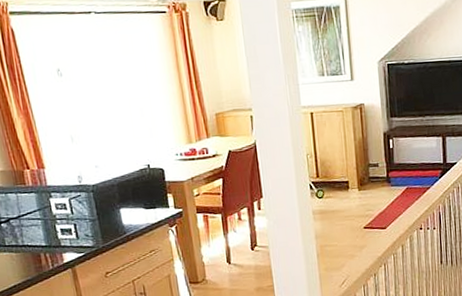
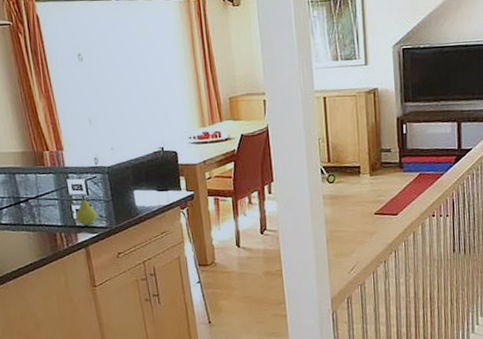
fruit: none [60,215,83,246] -> present [75,196,97,226]

